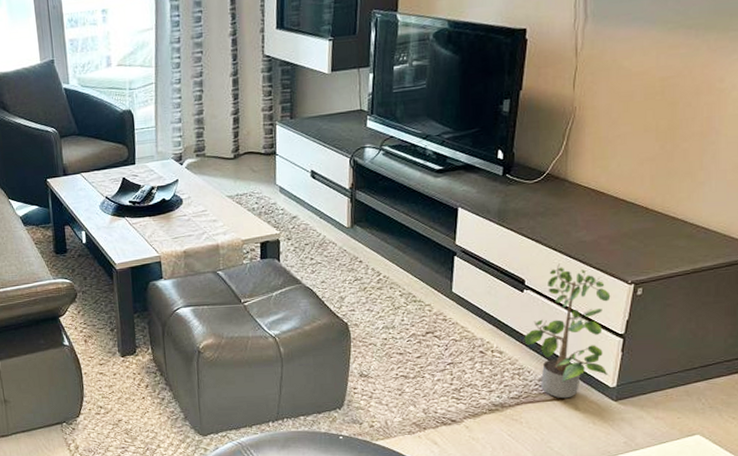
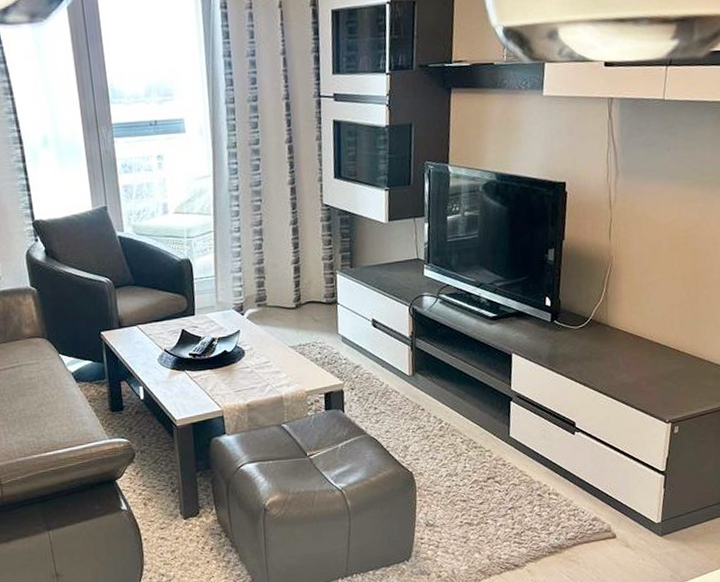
potted plant: present [524,263,611,399] -> none [577,405,654,537]

